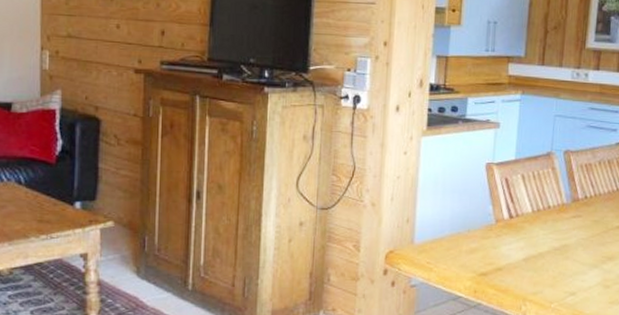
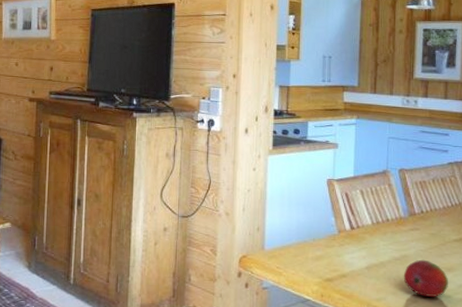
fruit: none [562,248,608,288] -> present [403,259,448,297]

